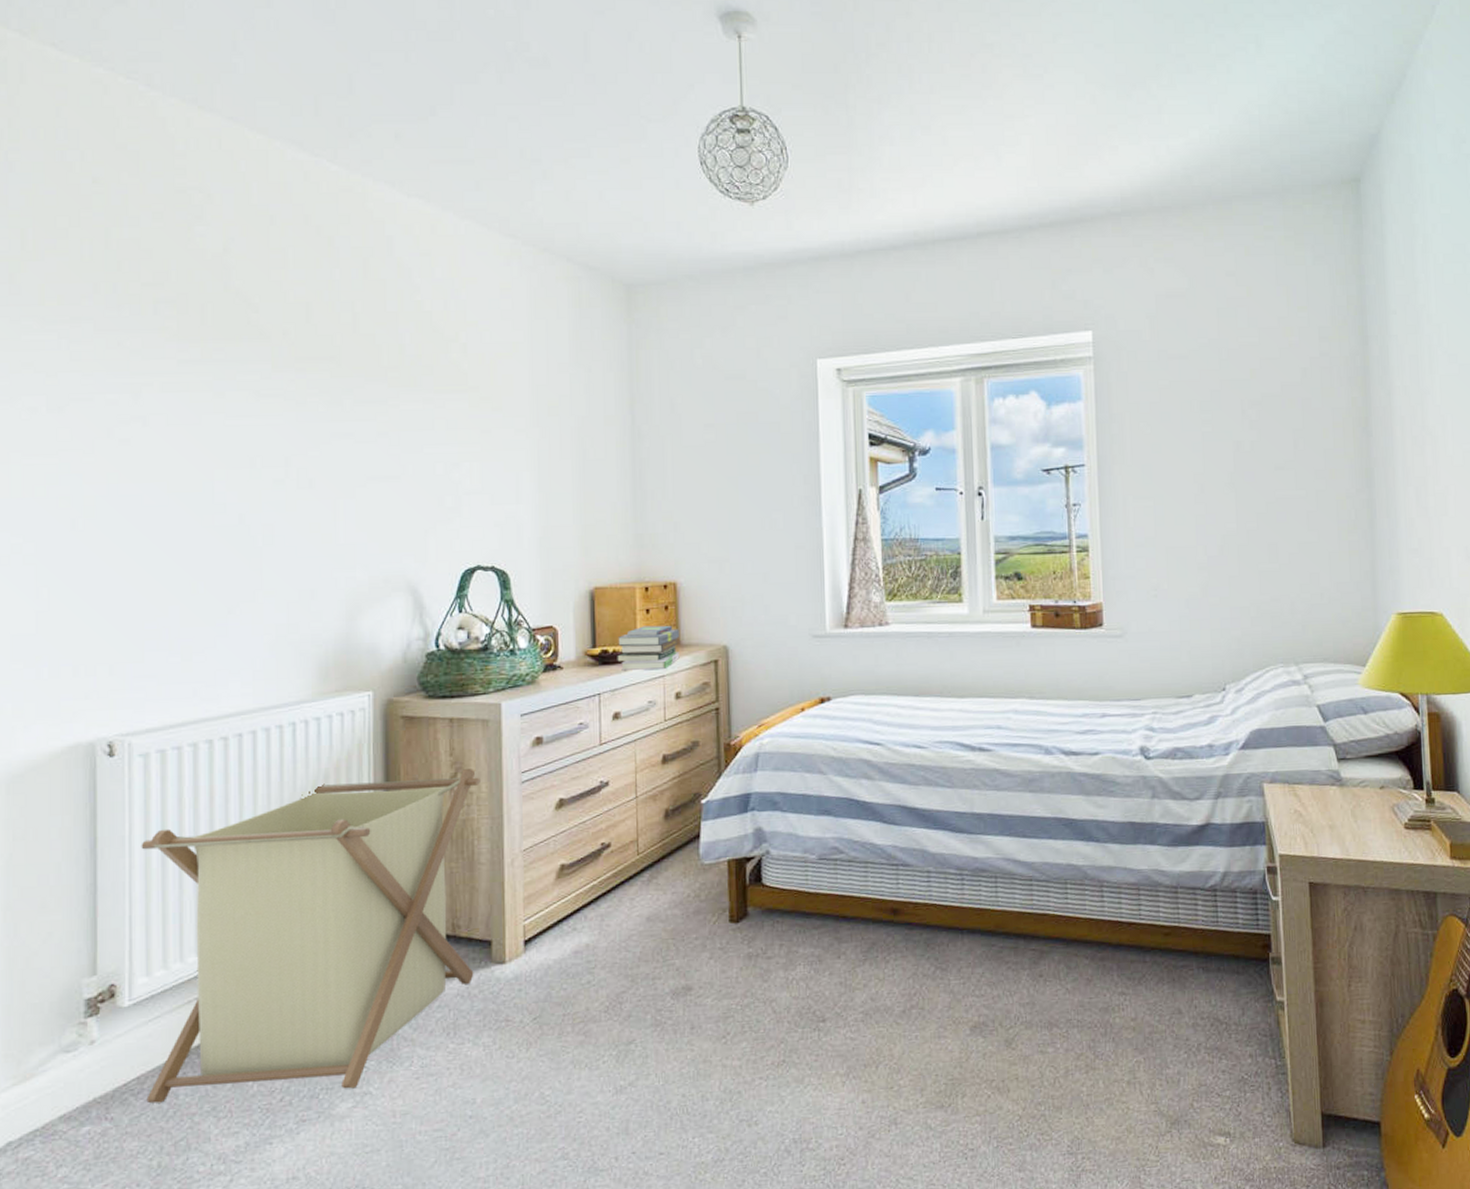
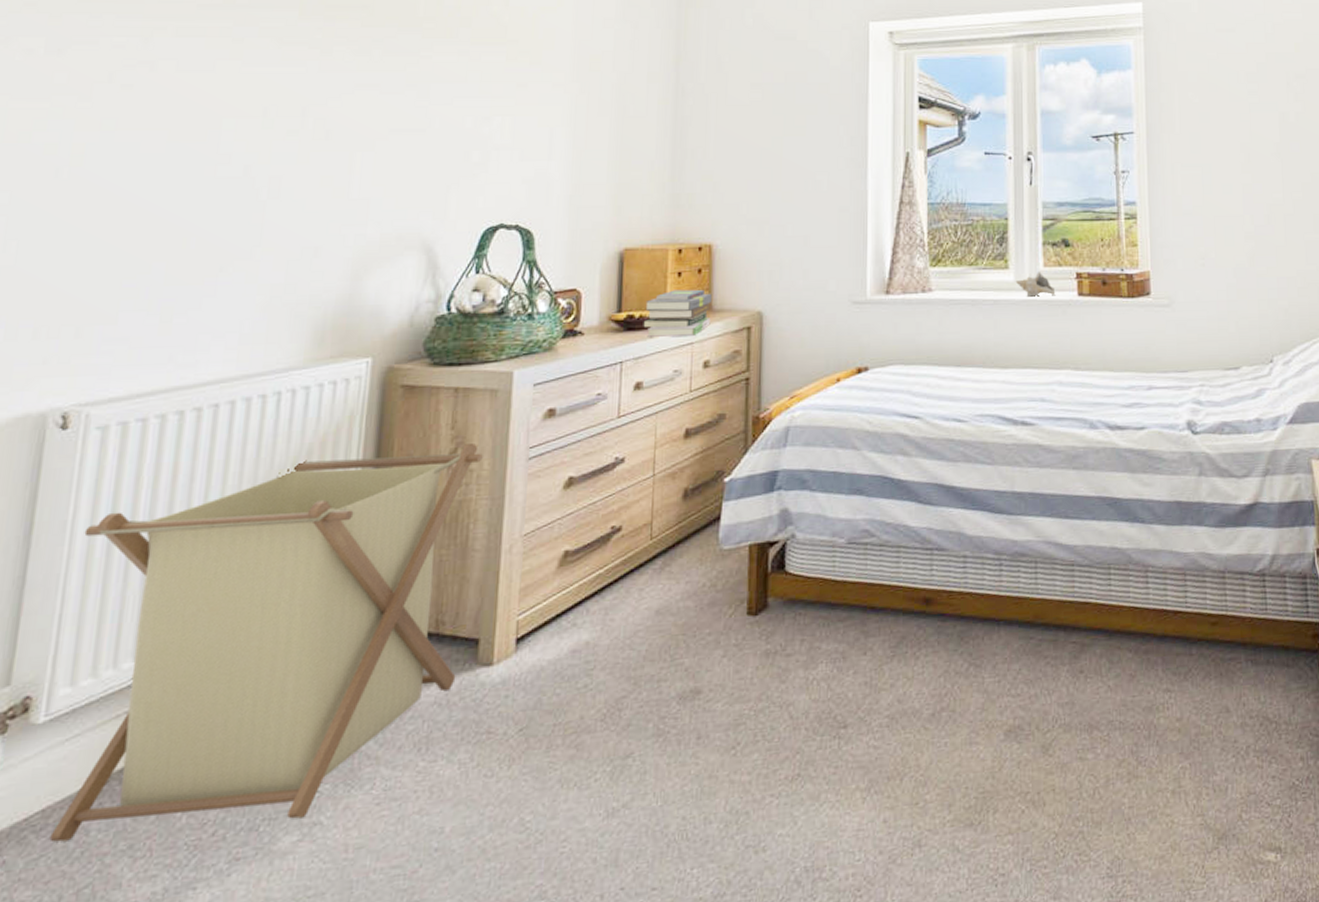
seashell: none [969,603,1009,629] -> present [1015,271,1056,297]

